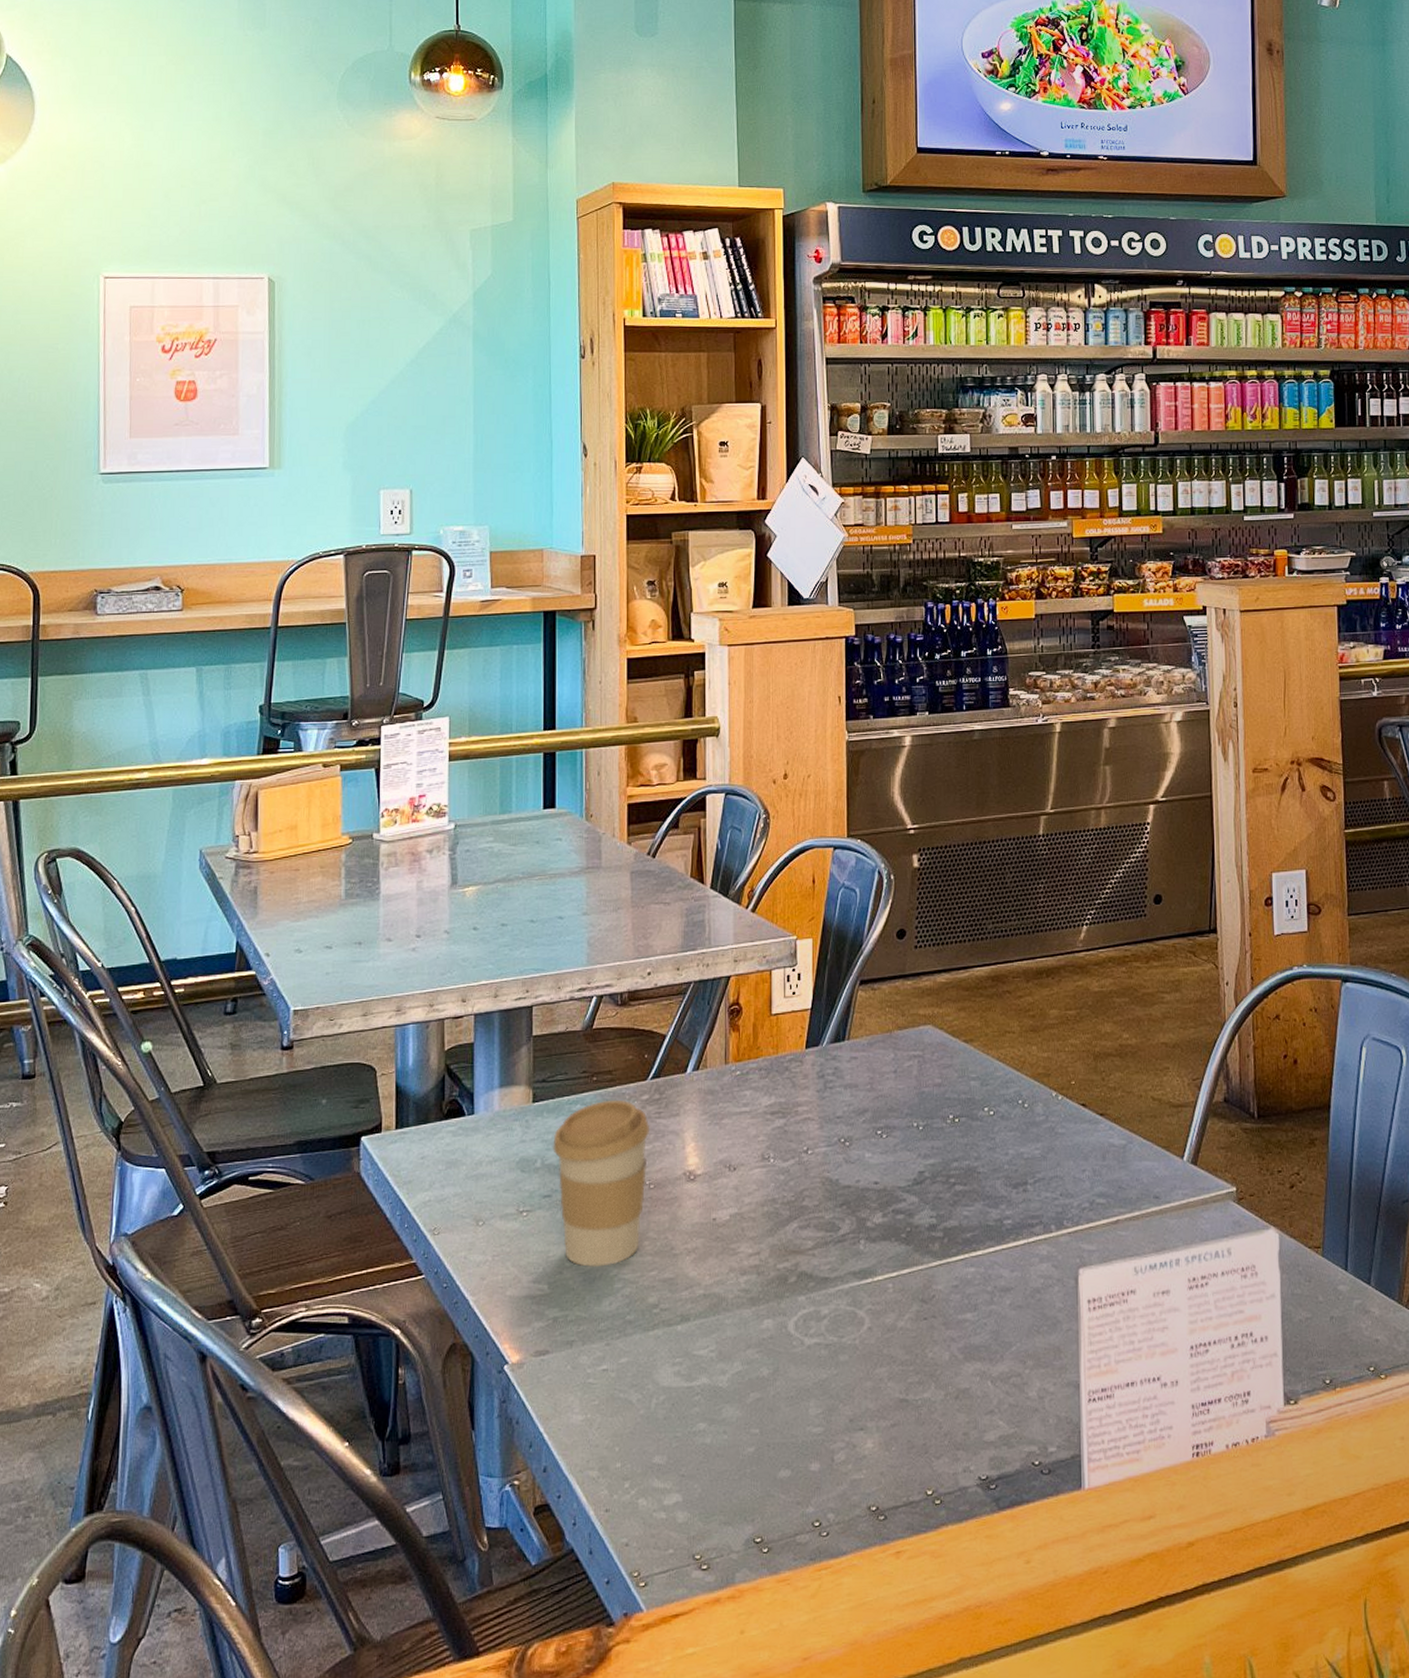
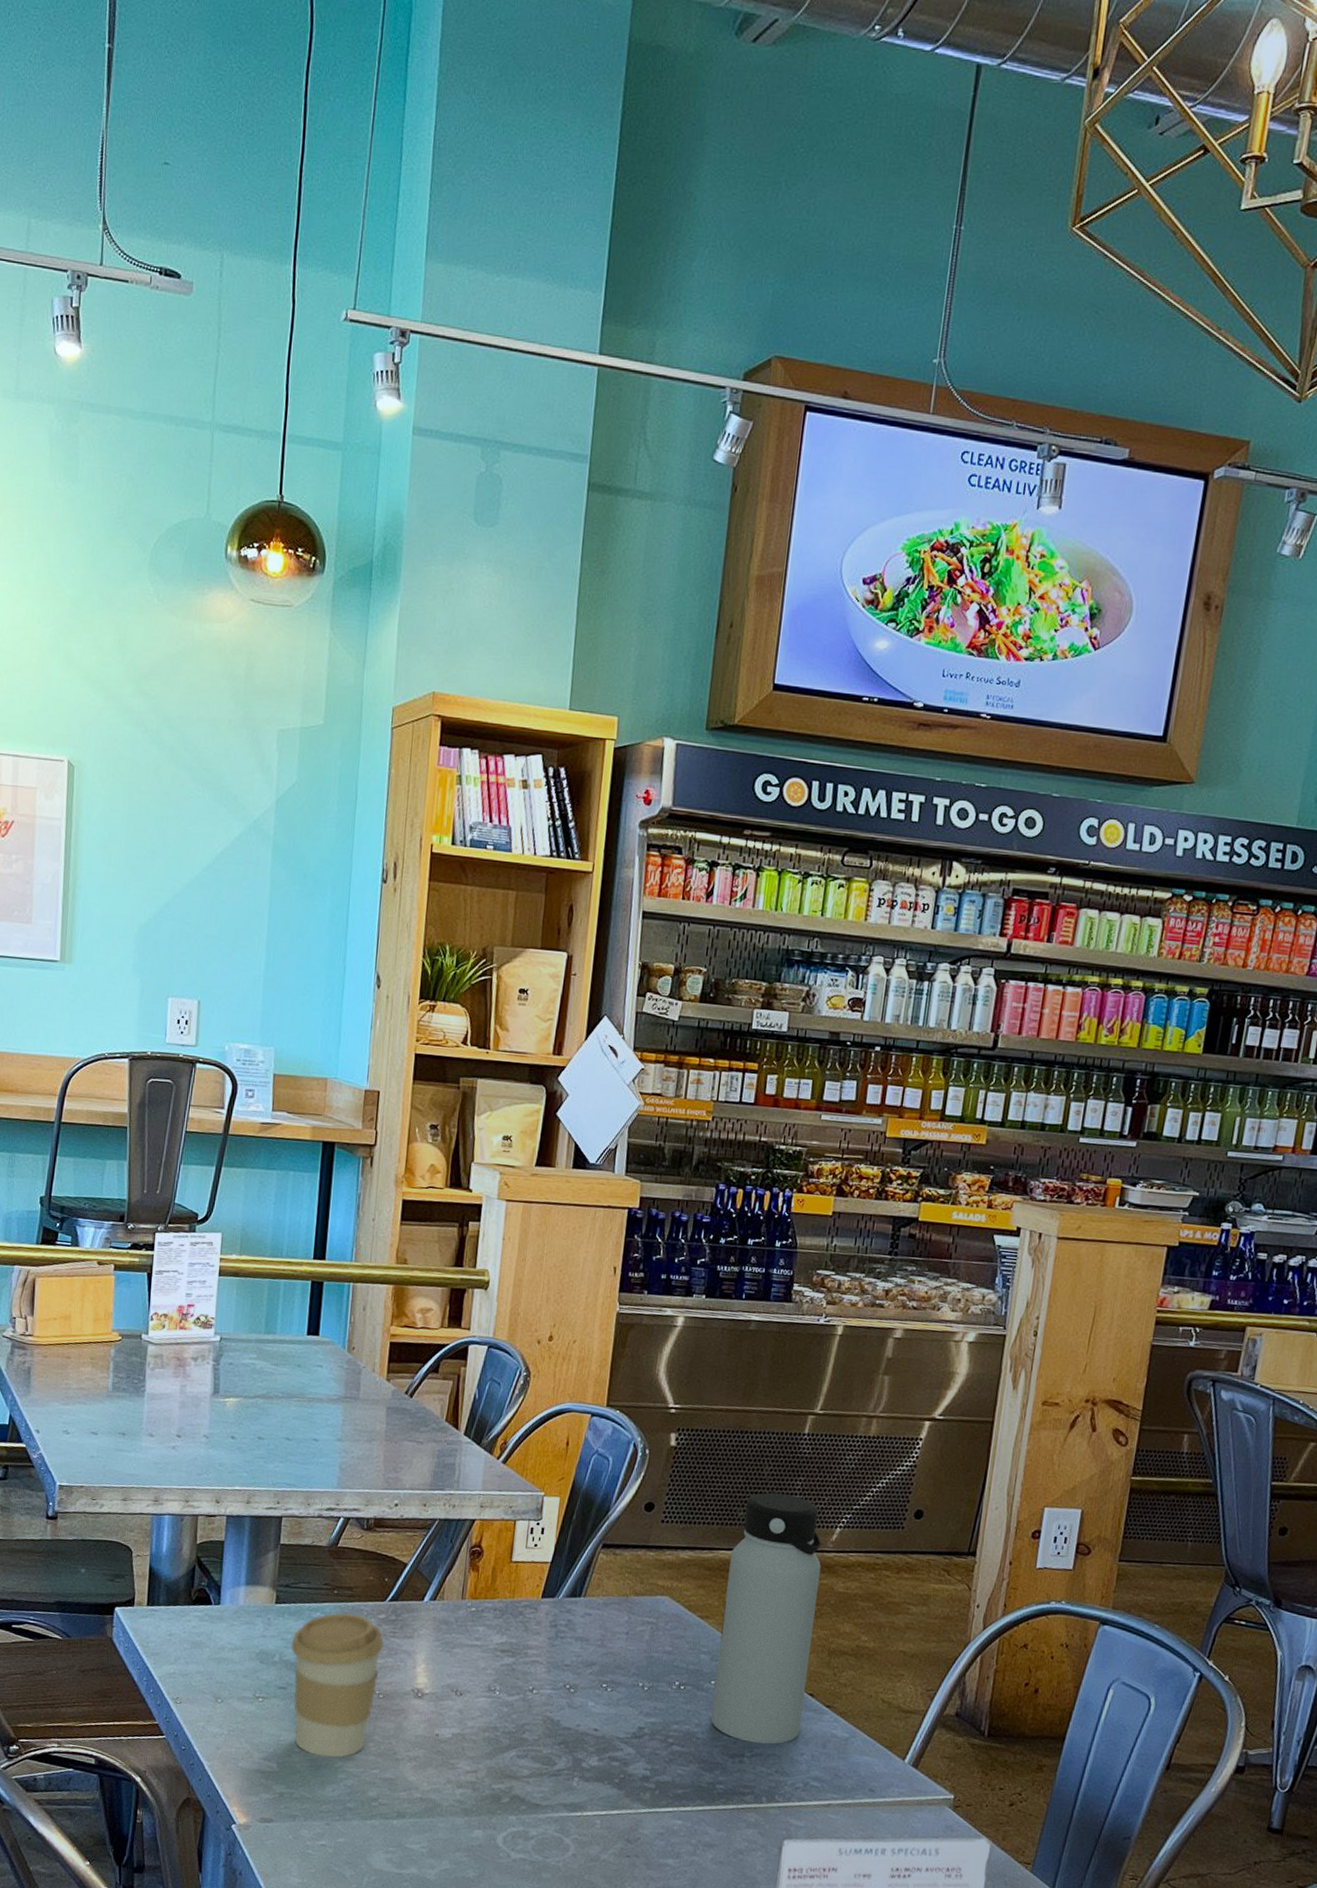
water bottle: none [986,899,1078,1168] -> present [711,1492,822,1745]

